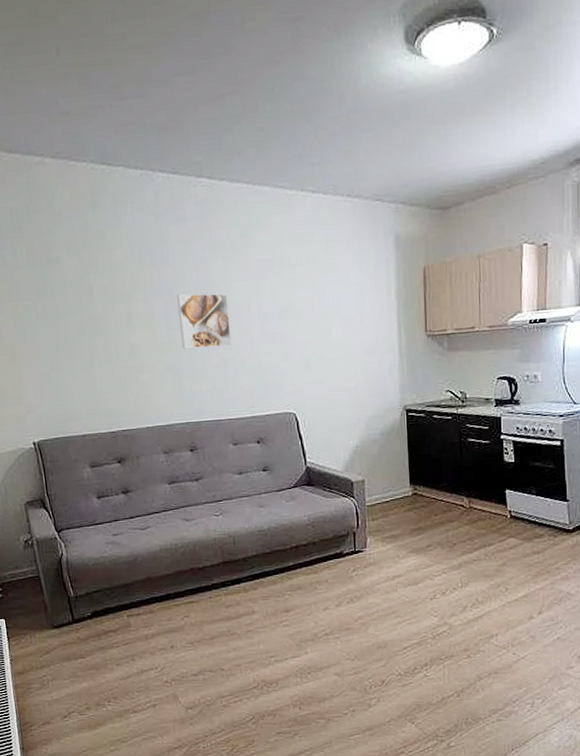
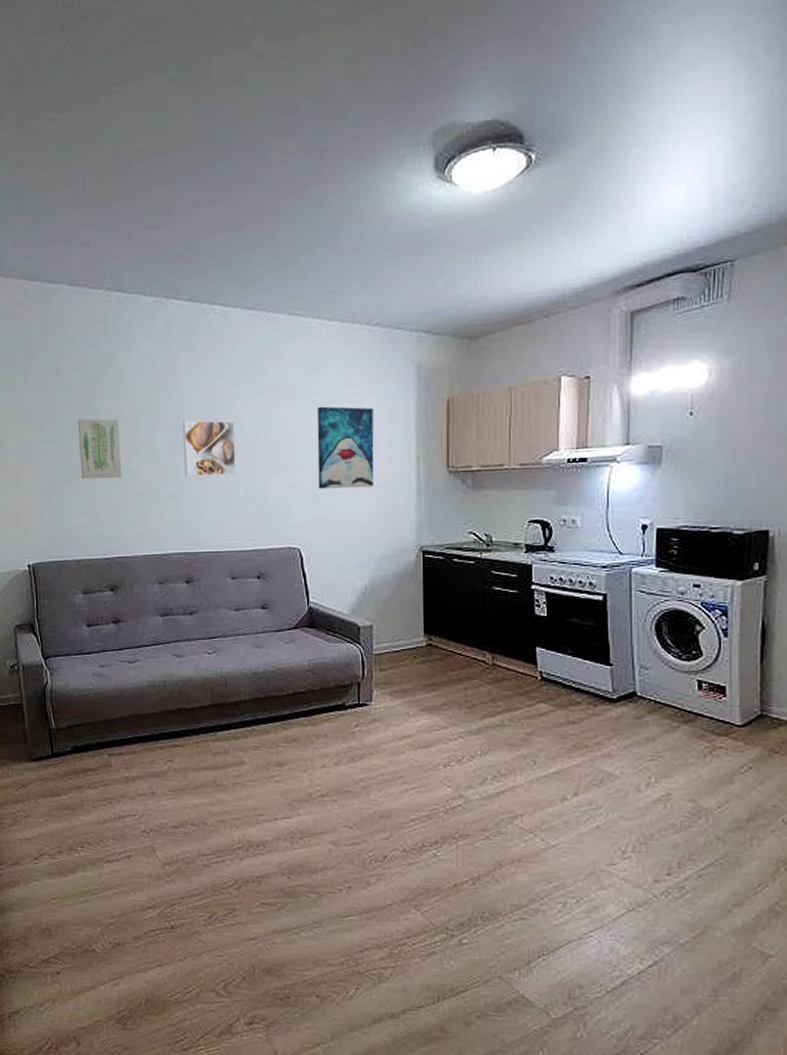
wall art: none [71,295,121,355] -> present [77,418,122,479]
wall art: none [305,277,360,357] -> present [317,406,374,490]

